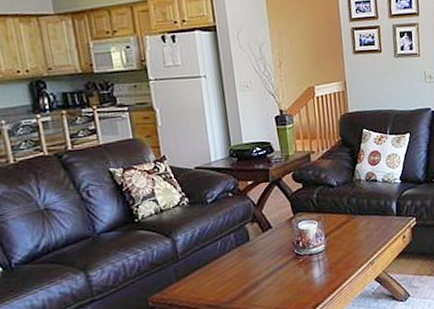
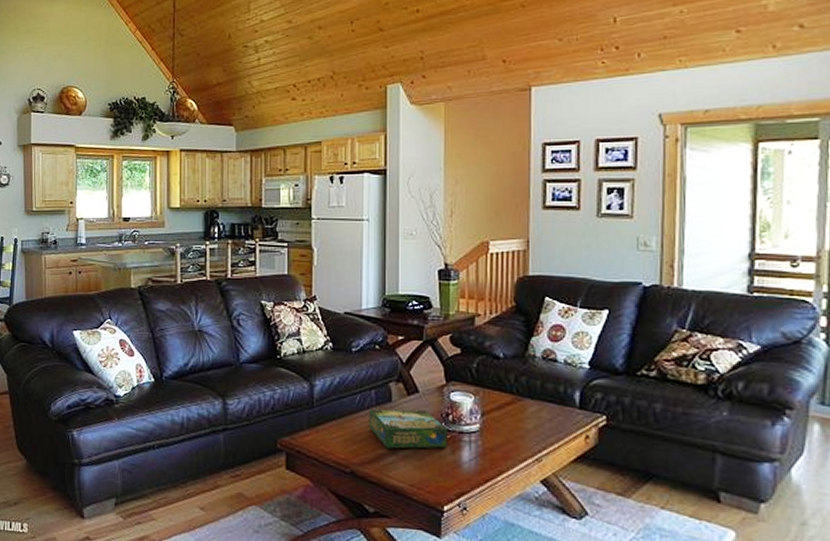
board game: none [231,242,301,282] -> present [368,409,447,449]

